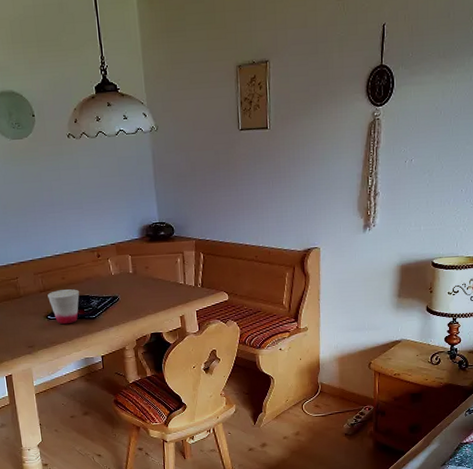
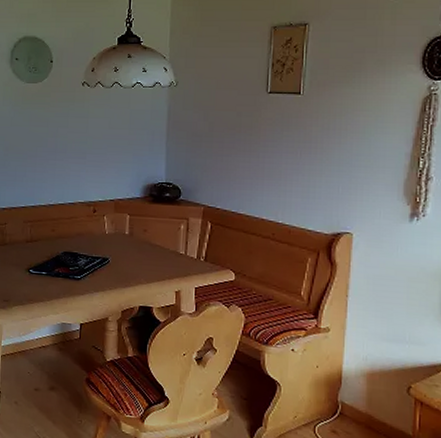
cup: present [48,289,79,325] -> none [33,242,67,282]

